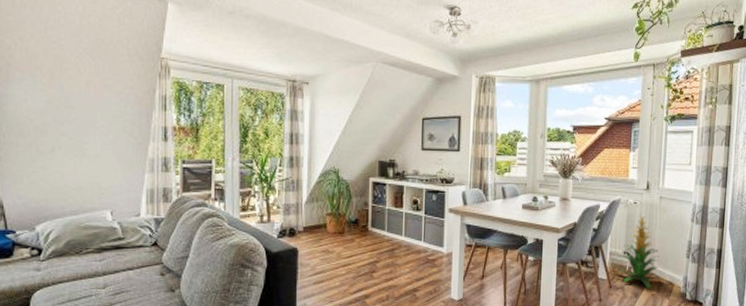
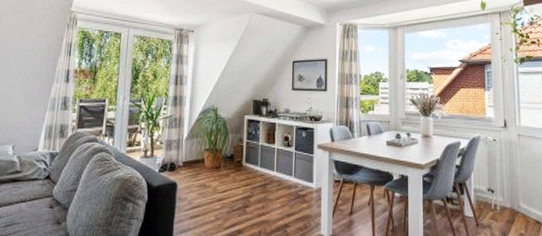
indoor plant: present [615,215,664,289] -> none [480,152,531,228]

